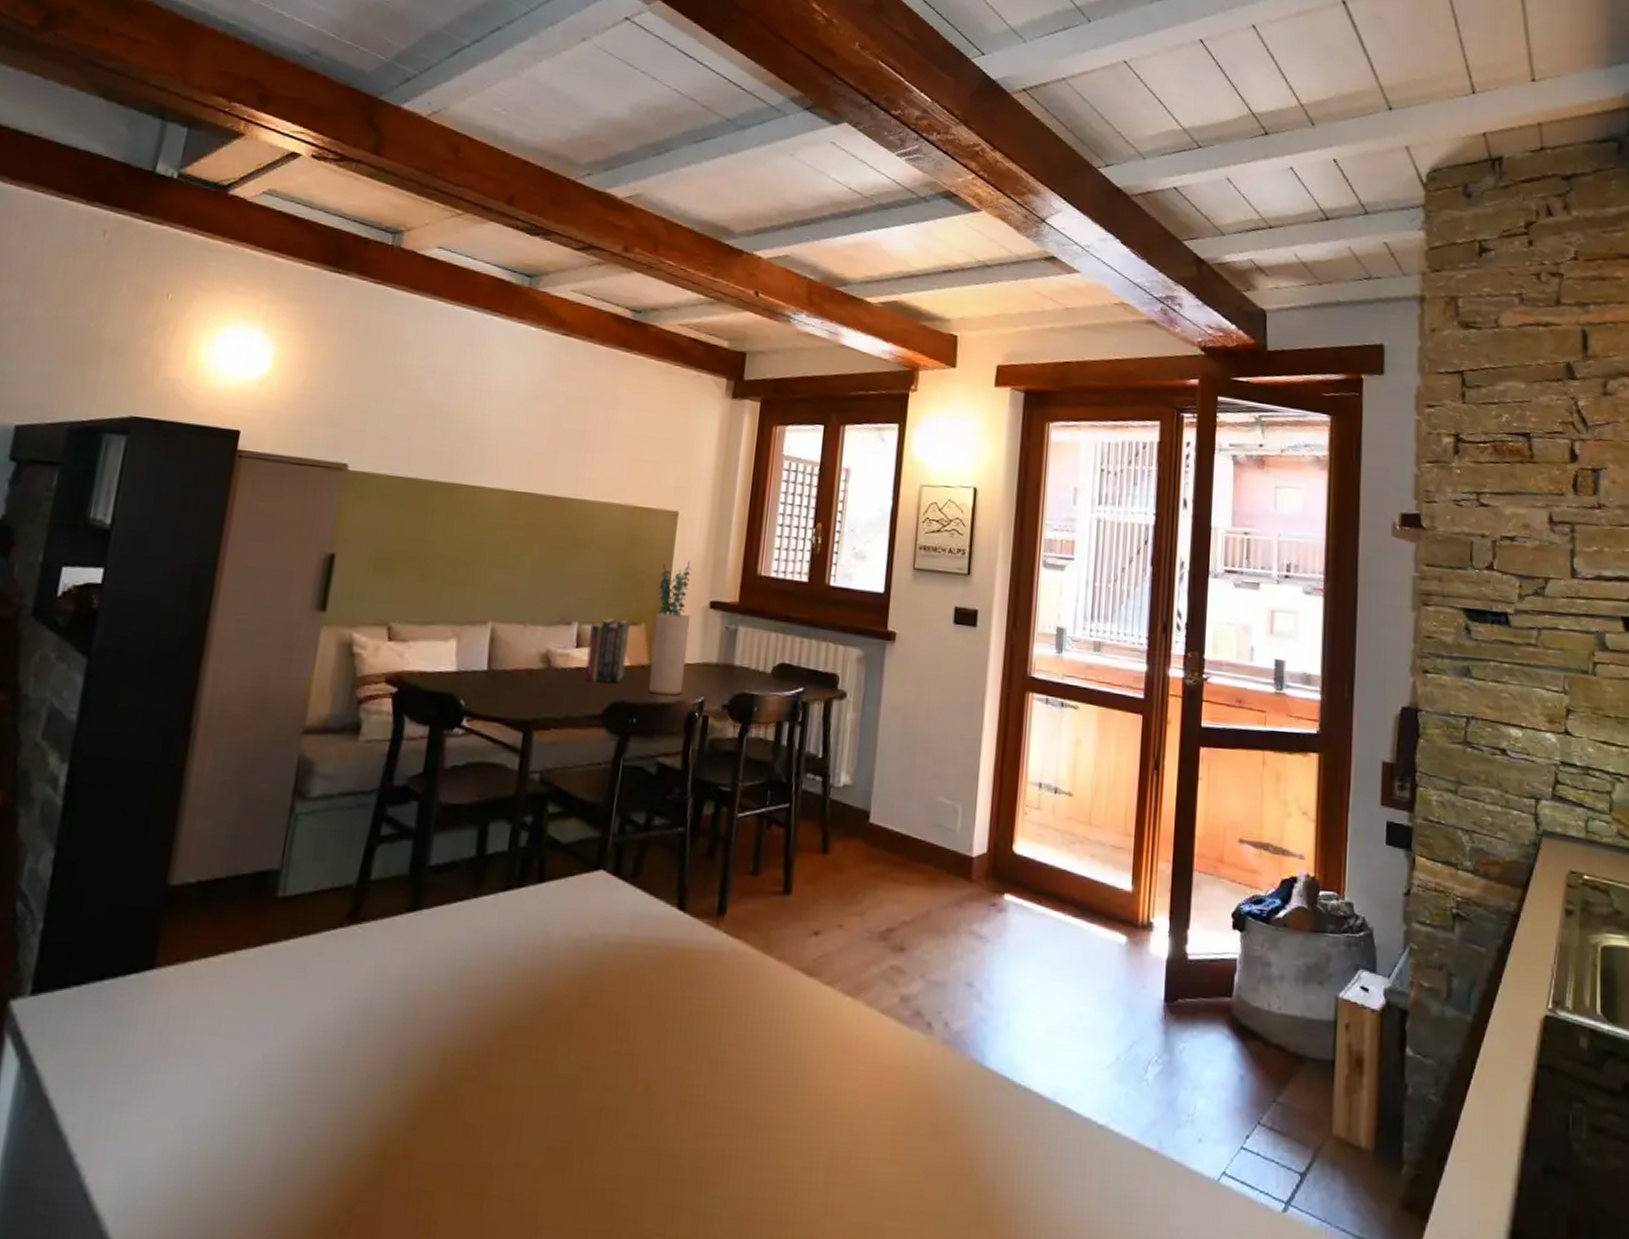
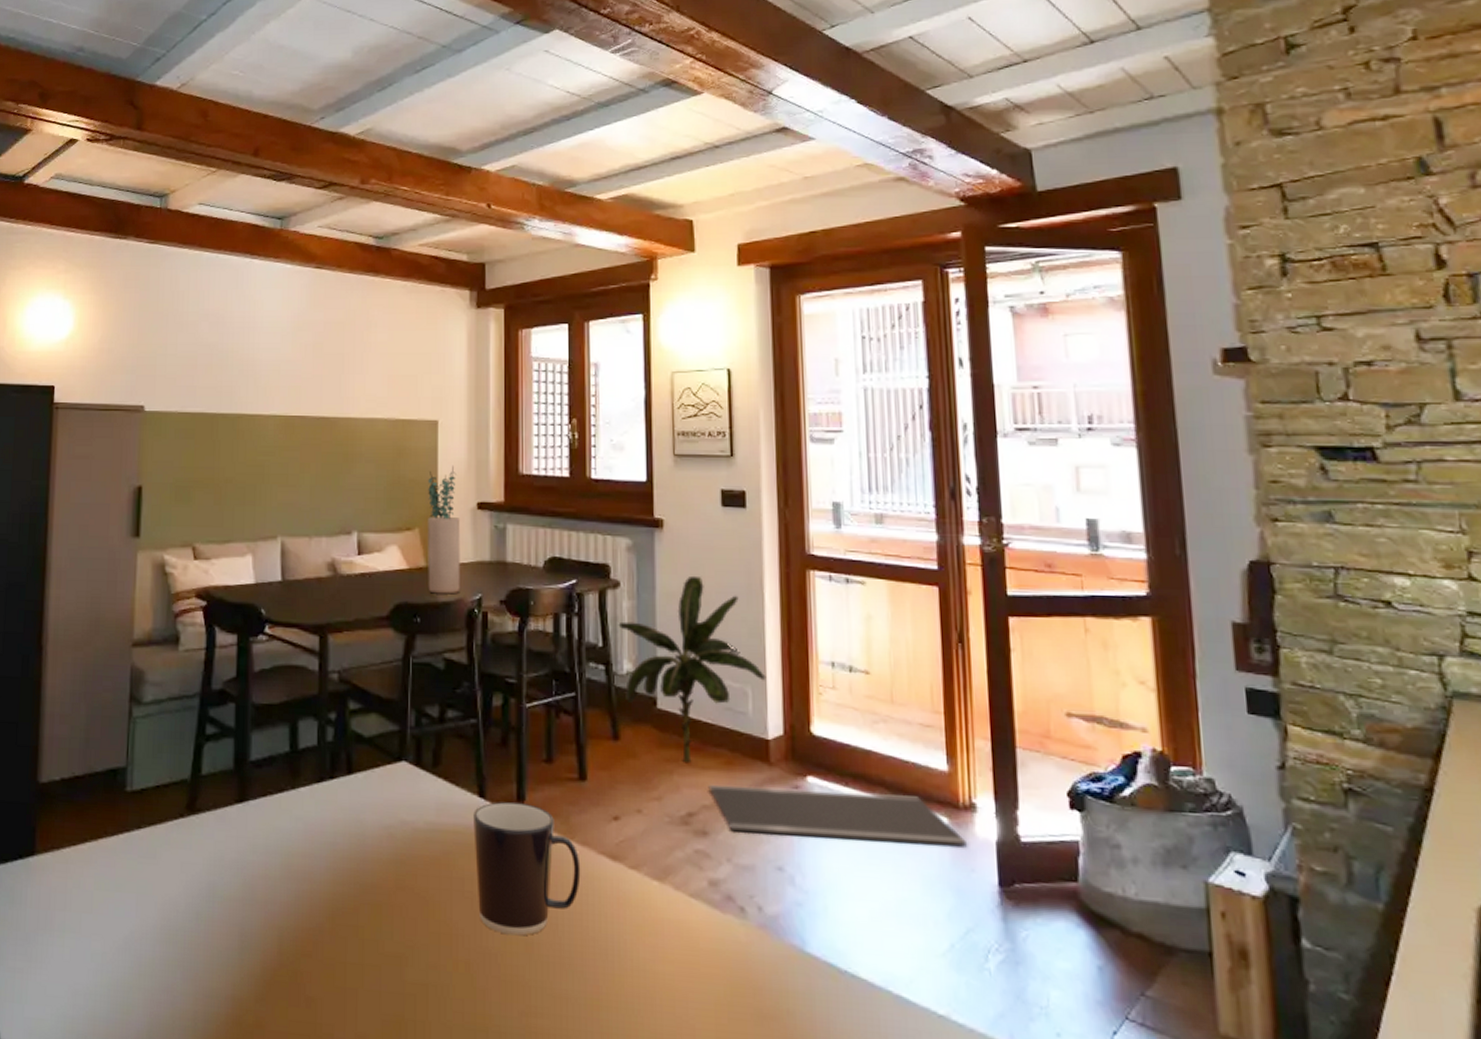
books: present [584,619,630,685] -> none [369,525,405,588]
mug: none [664,914,776,1055] -> present [473,801,581,936]
plant: none [839,692,977,878] -> present [618,577,766,762]
door mat: none [910,900,1141,965] -> present [708,784,967,848]

